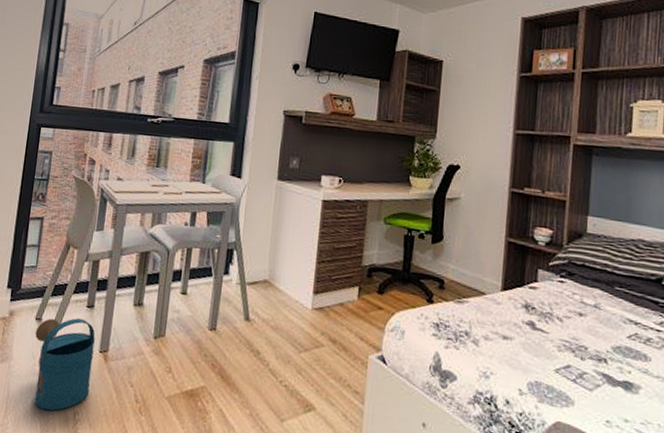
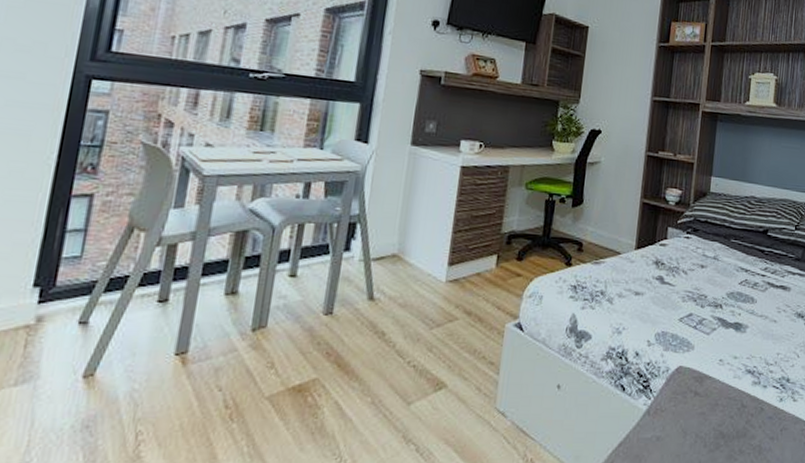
watering can: present [34,318,95,411] -> none [74,317,169,436]

